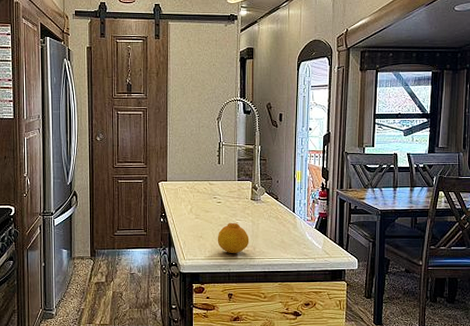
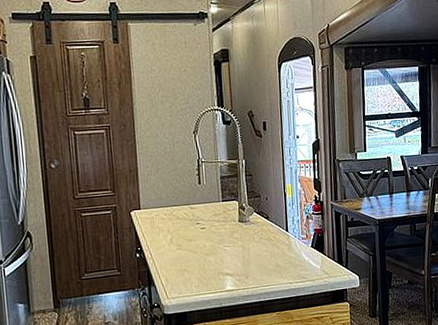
fruit: present [217,223,249,254] -> none [204,250,241,286]

